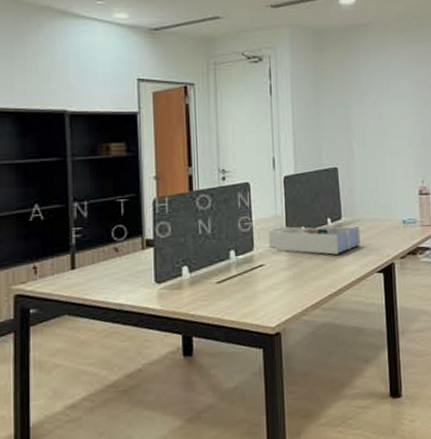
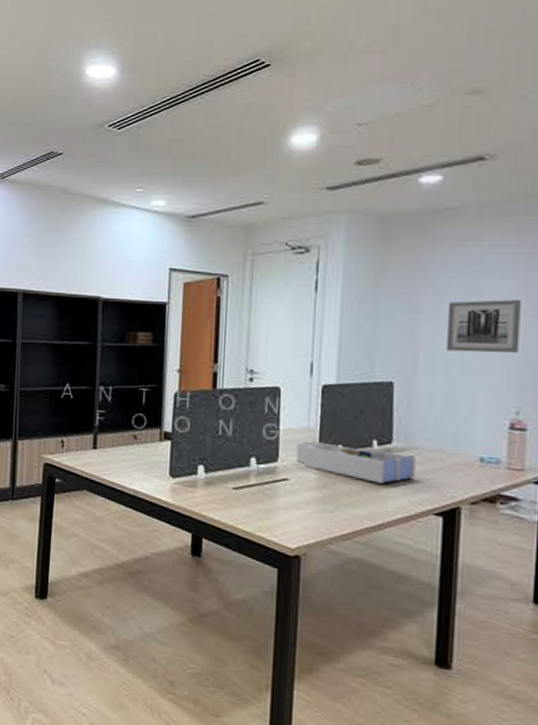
wall art: none [369,95,419,138] -> present [446,300,521,353]

